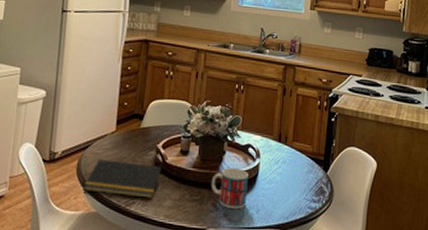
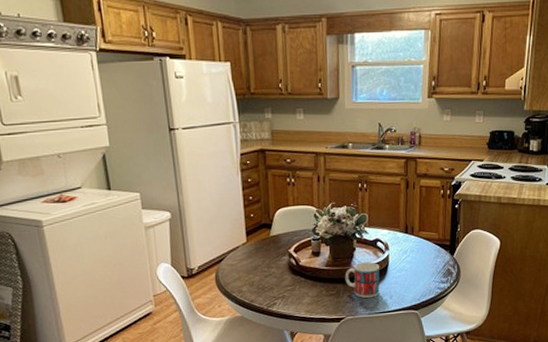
notepad: present [83,159,162,198] -> none [224,268,297,299]

